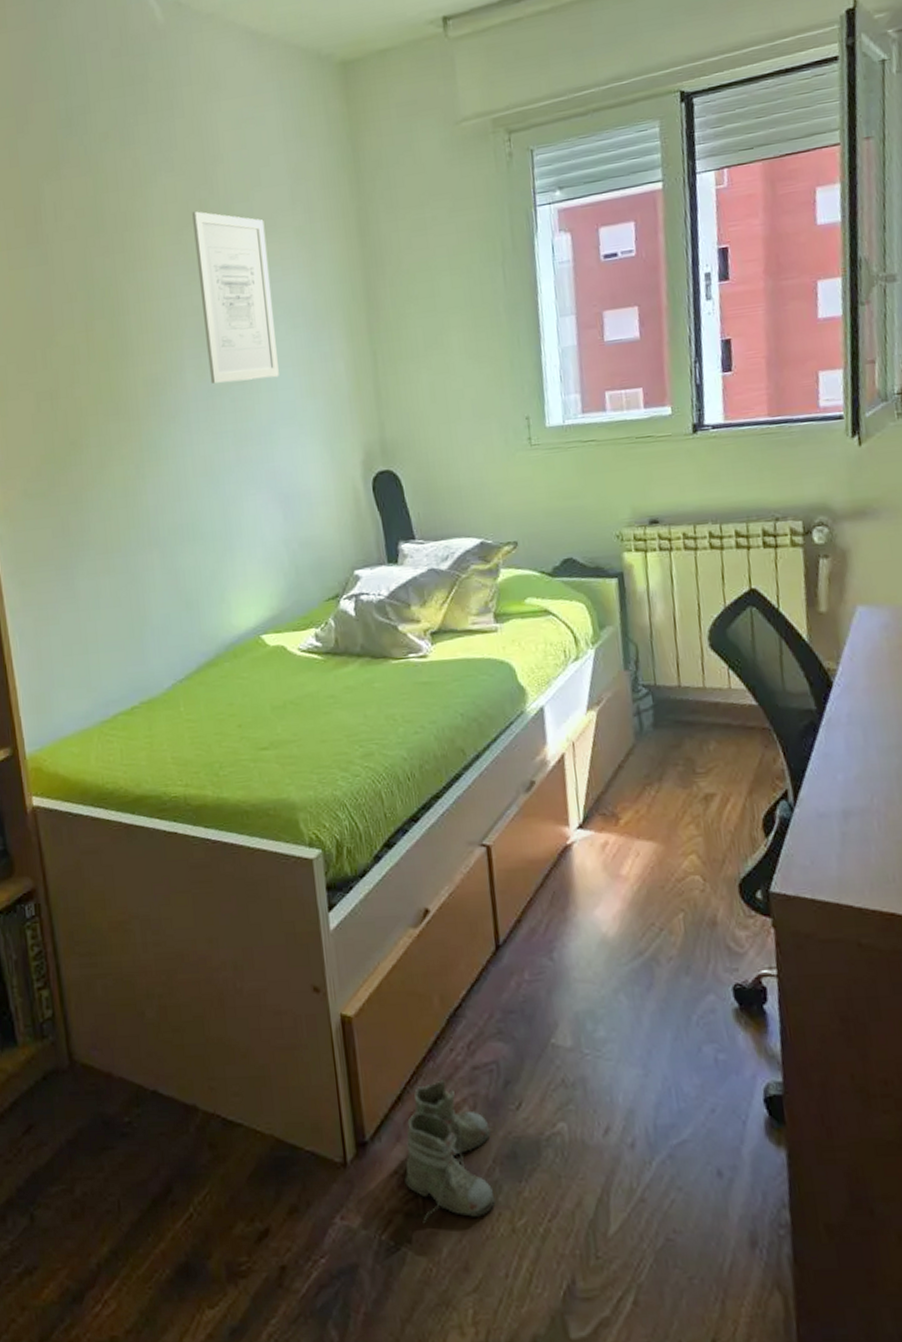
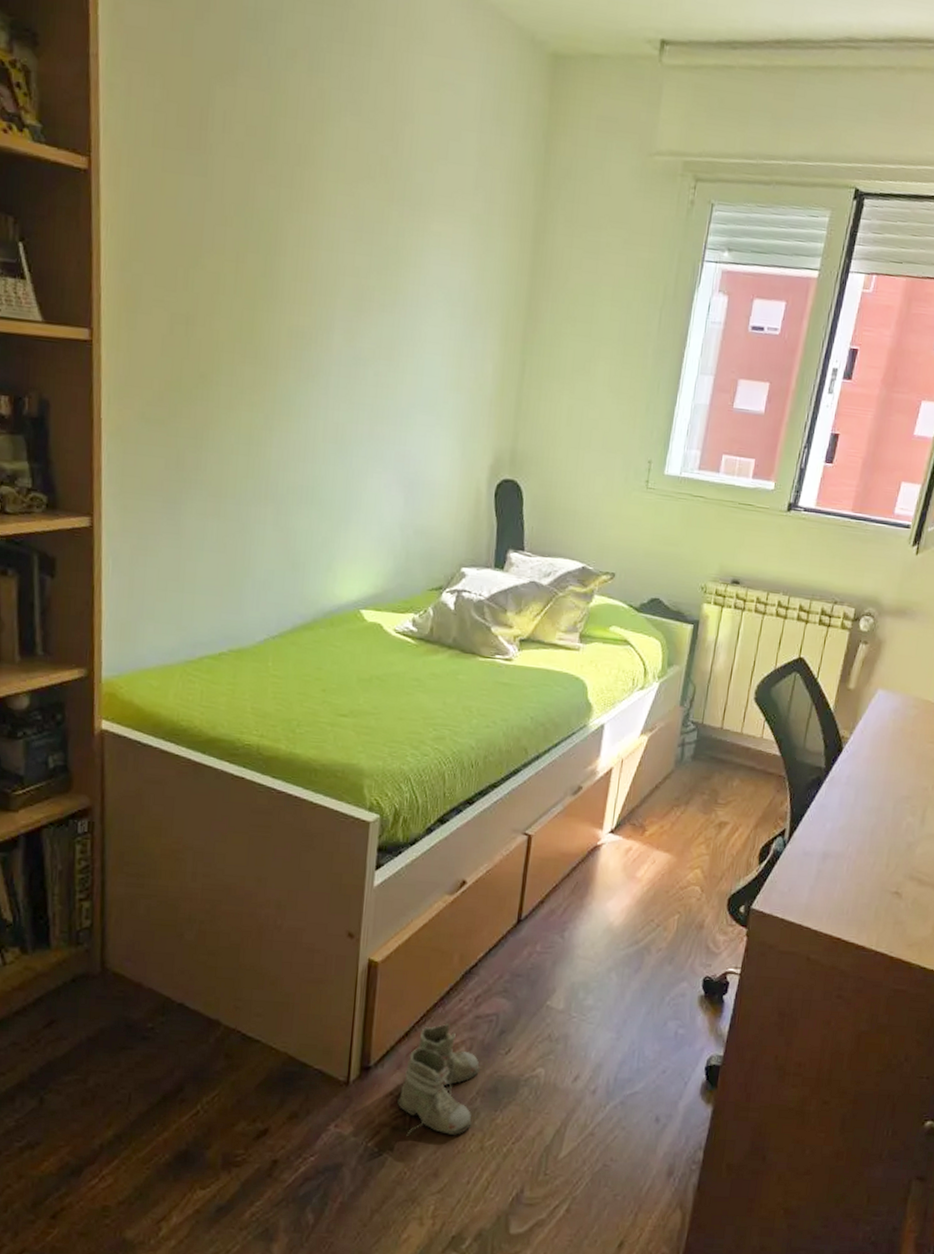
wall art: present [192,211,279,384] -> none [357,166,443,363]

